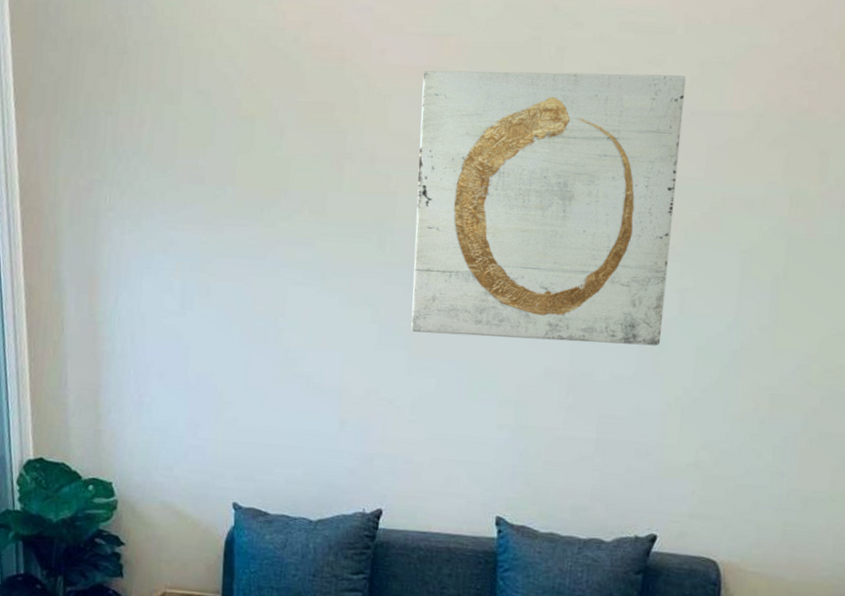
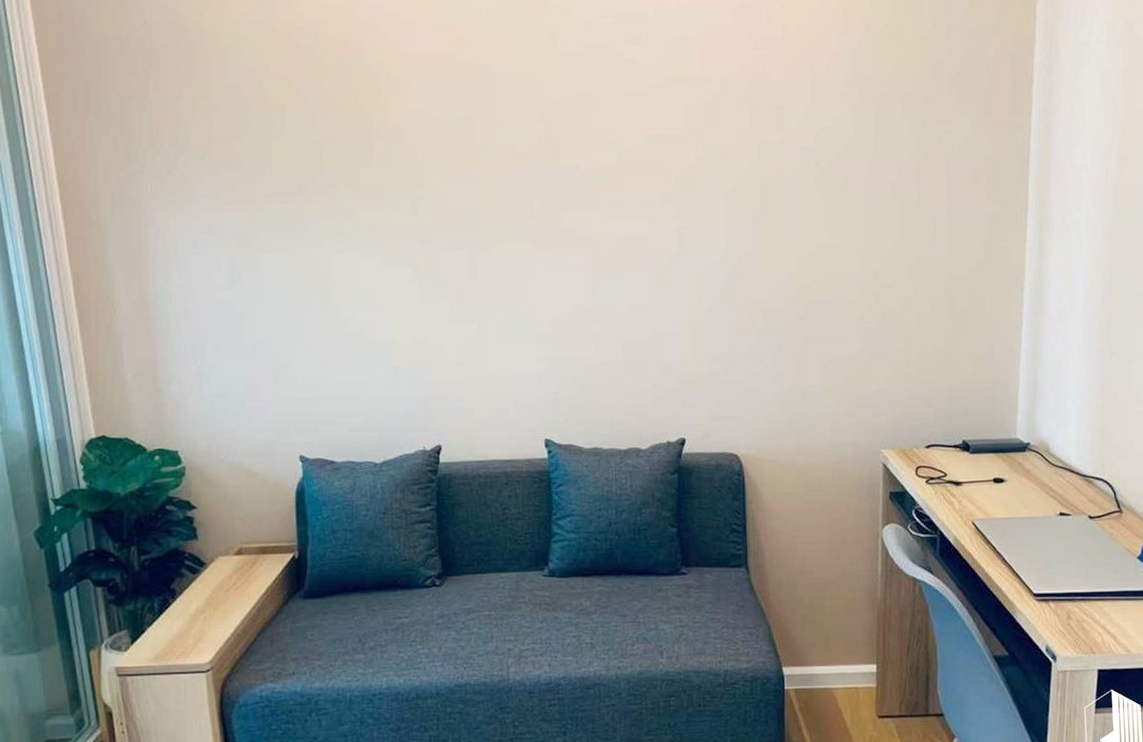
wall art: present [411,70,686,346] -> none [435,51,668,284]

